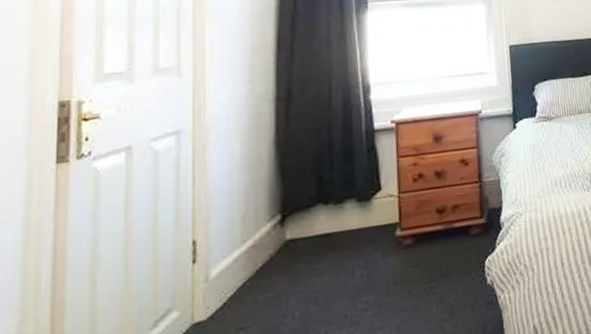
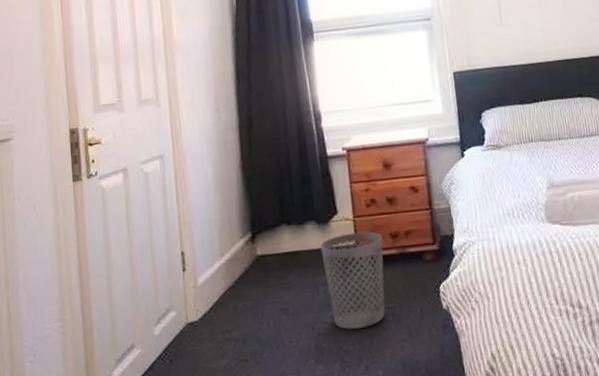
wastebasket: none [360,208,428,315] -> present [320,232,385,330]

